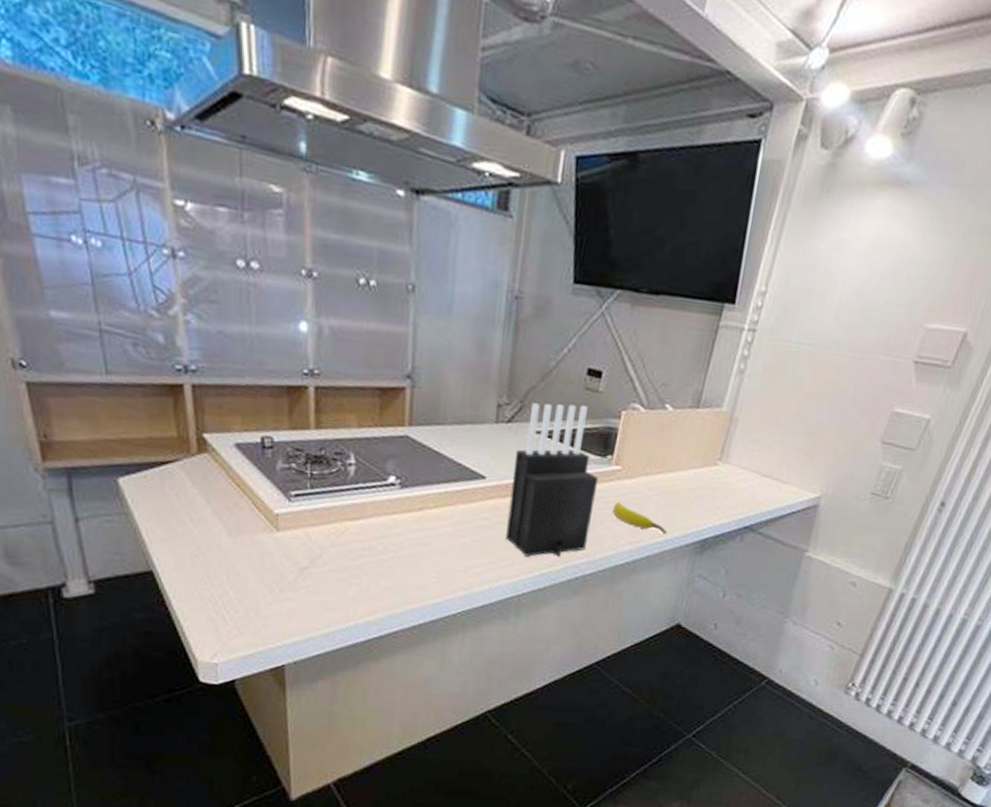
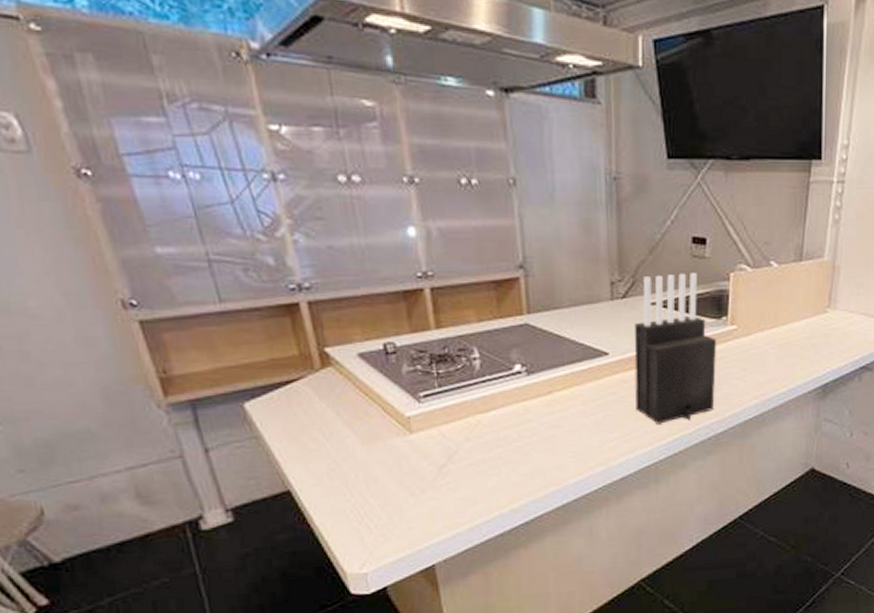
banana: present [613,501,667,534] -> none [735,359,789,384]

